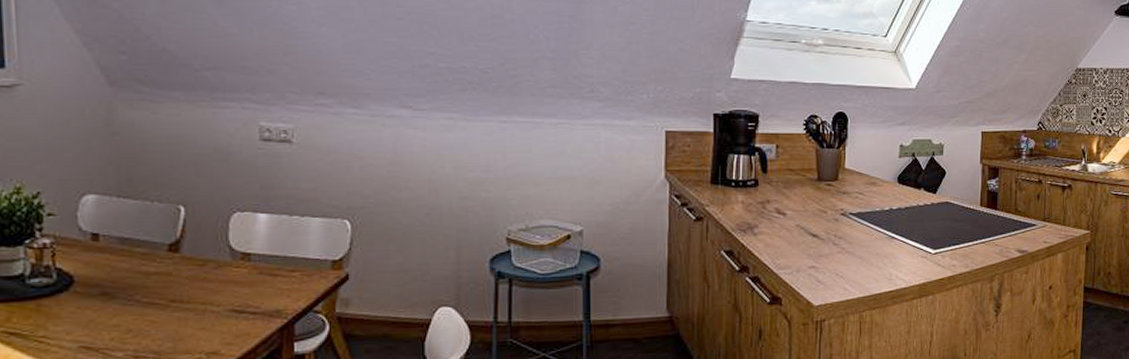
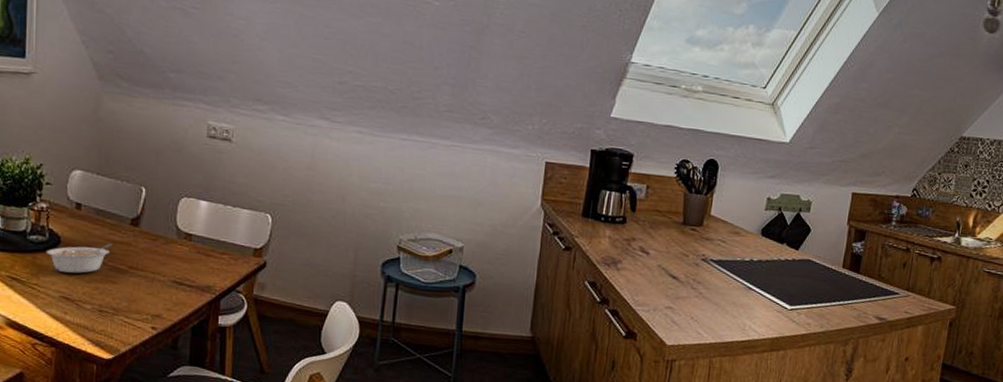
legume: none [56,275,146,317] -> present [47,243,113,274]

